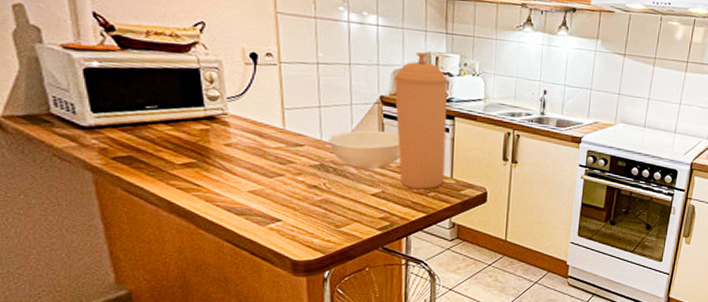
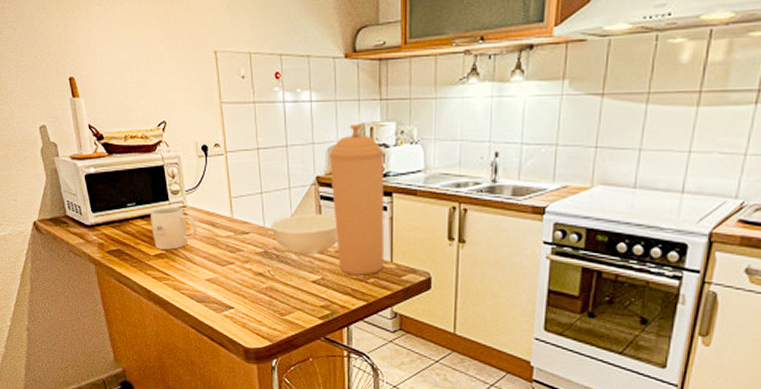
mug: none [178,113,239,159] -> present [151,207,196,250]

